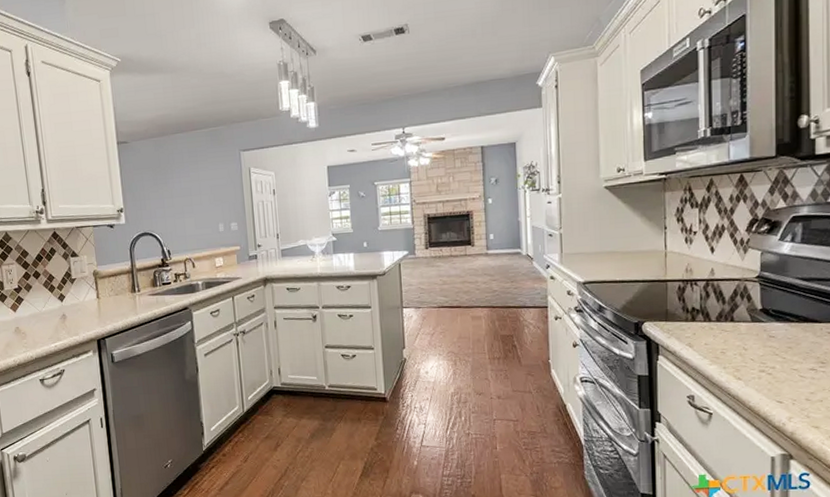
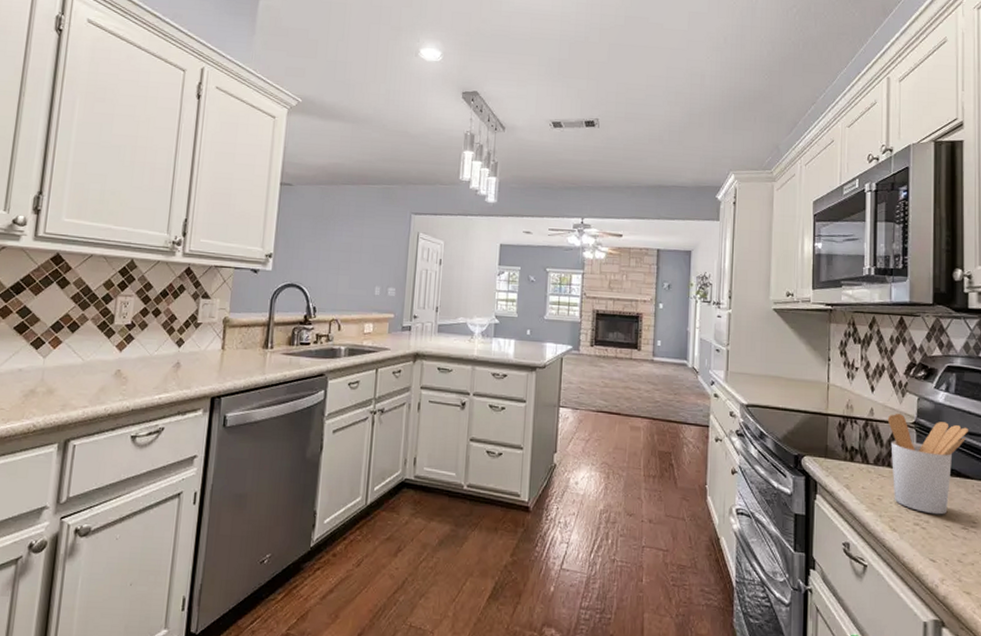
utensil holder: none [729,269,817,360] -> present [887,413,969,515]

